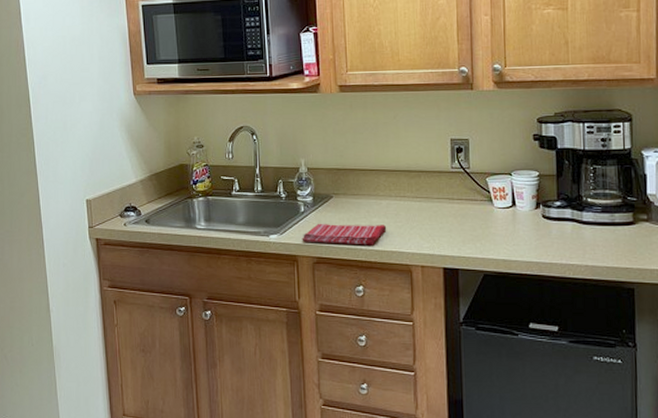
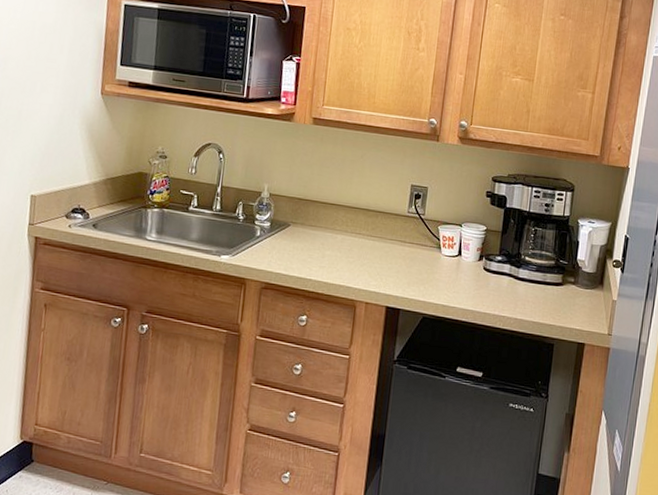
dish towel: present [302,223,387,246] -> none [253,249,339,277]

